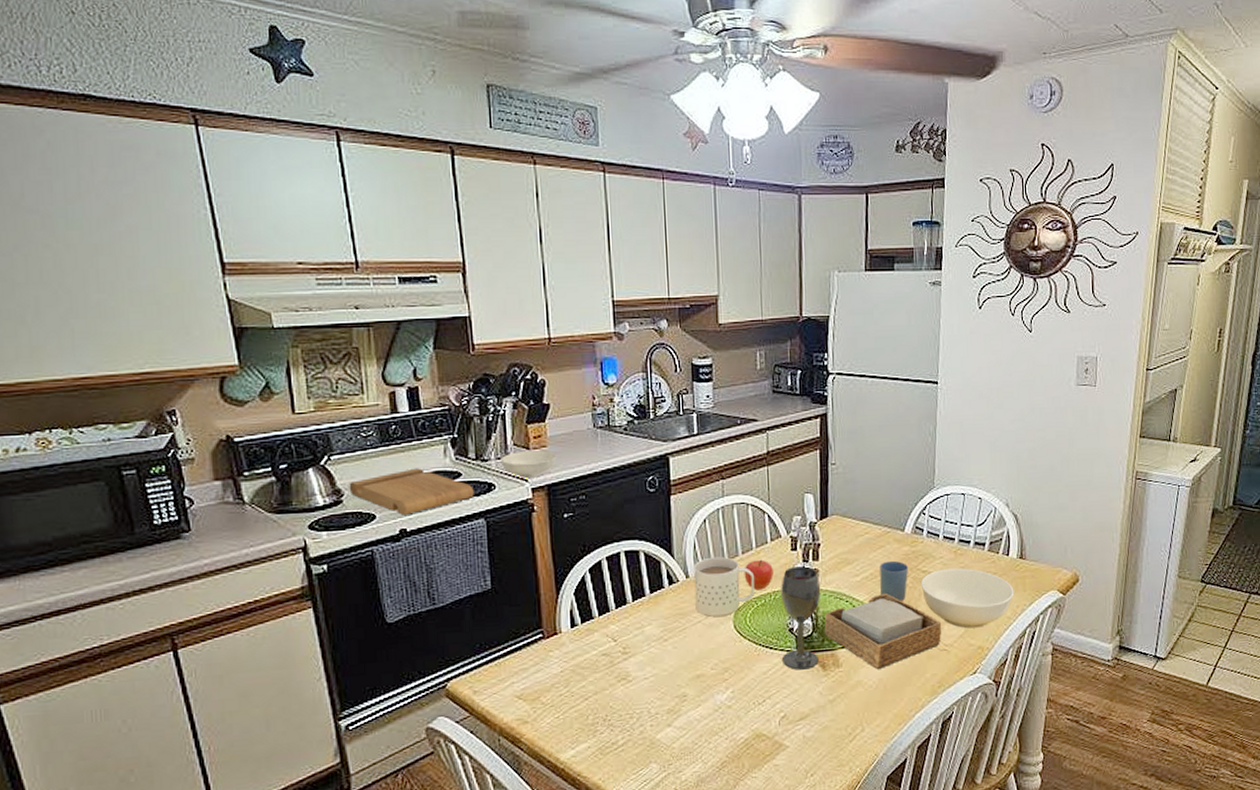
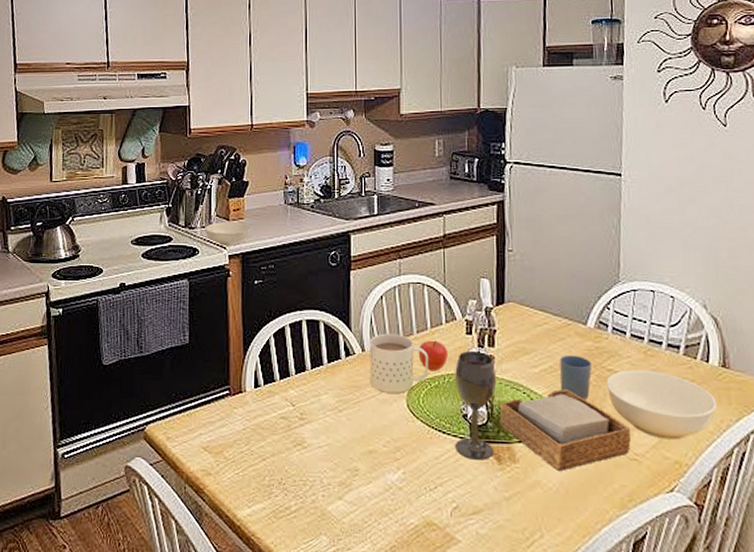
cutting board: present [349,468,474,515] -> none [85,231,181,271]

